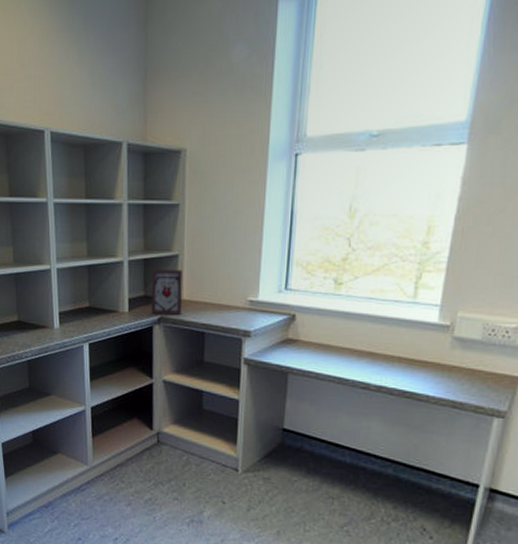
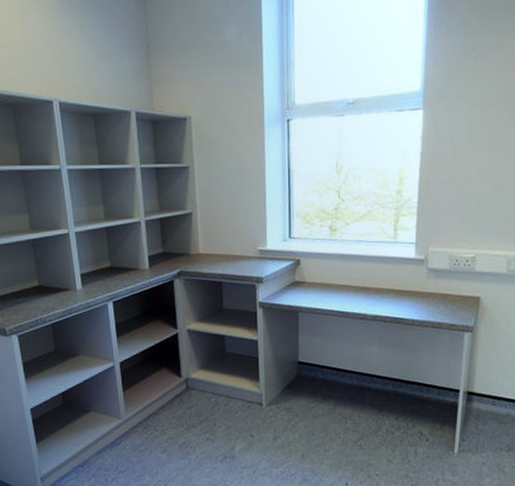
picture frame: present [151,270,182,315] -> none [168,226,199,269]

